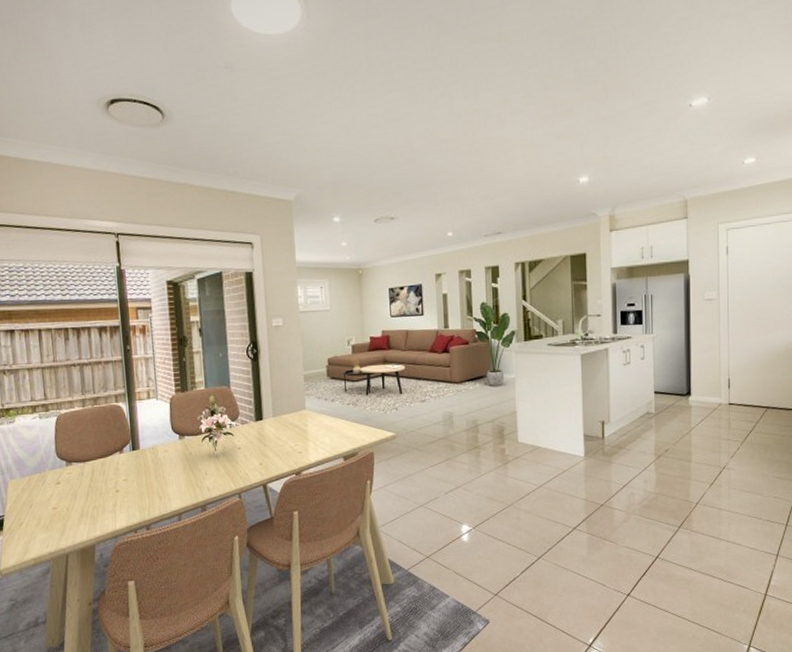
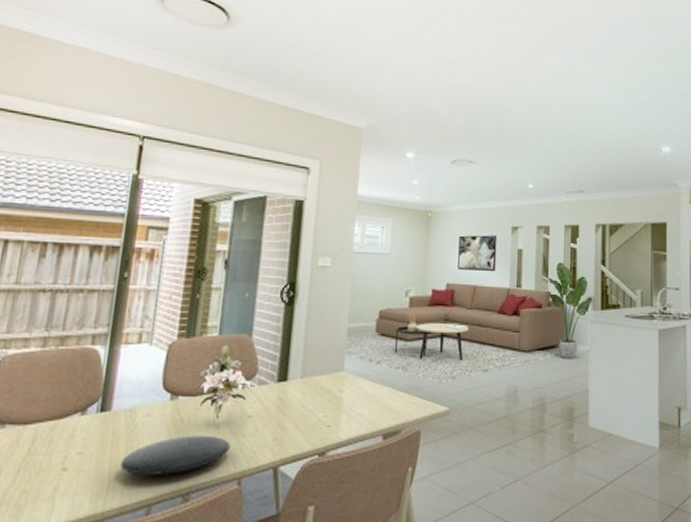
plate: none [154,463,229,494] -> present [120,435,231,476]

